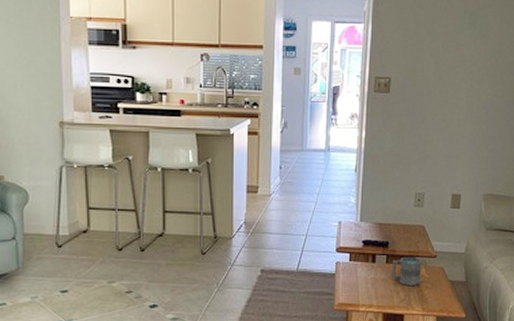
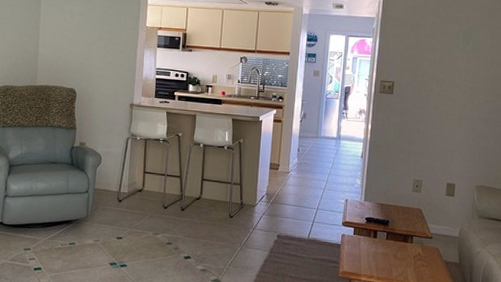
mug: present [391,257,423,287] -> none [390,236,420,263]

